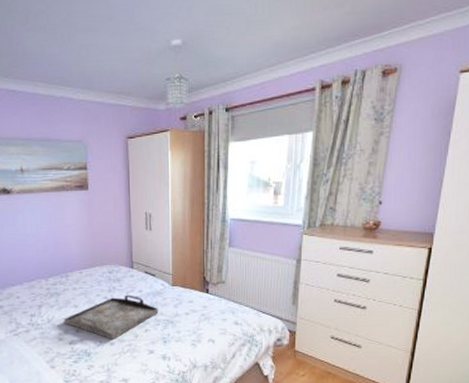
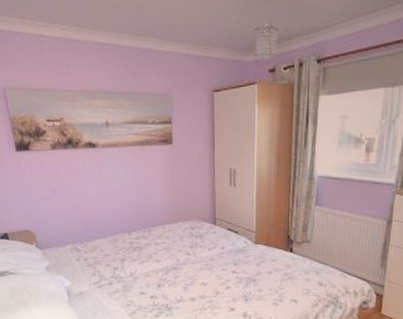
serving tray: present [64,294,159,339] -> none [146,251,241,295]

